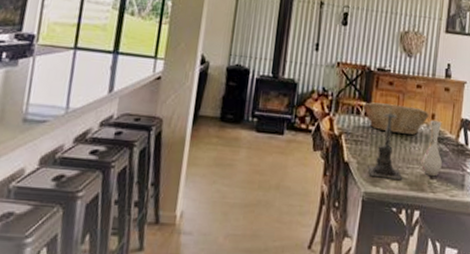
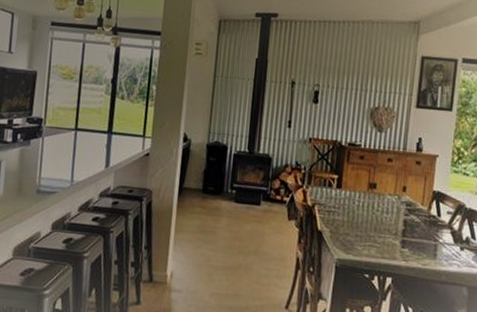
fruit basket: present [363,102,429,135] -> none [334,175,400,207]
candle holder: present [368,105,403,180] -> none [340,178,375,248]
vase: present [420,120,442,177] -> none [392,192,414,246]

